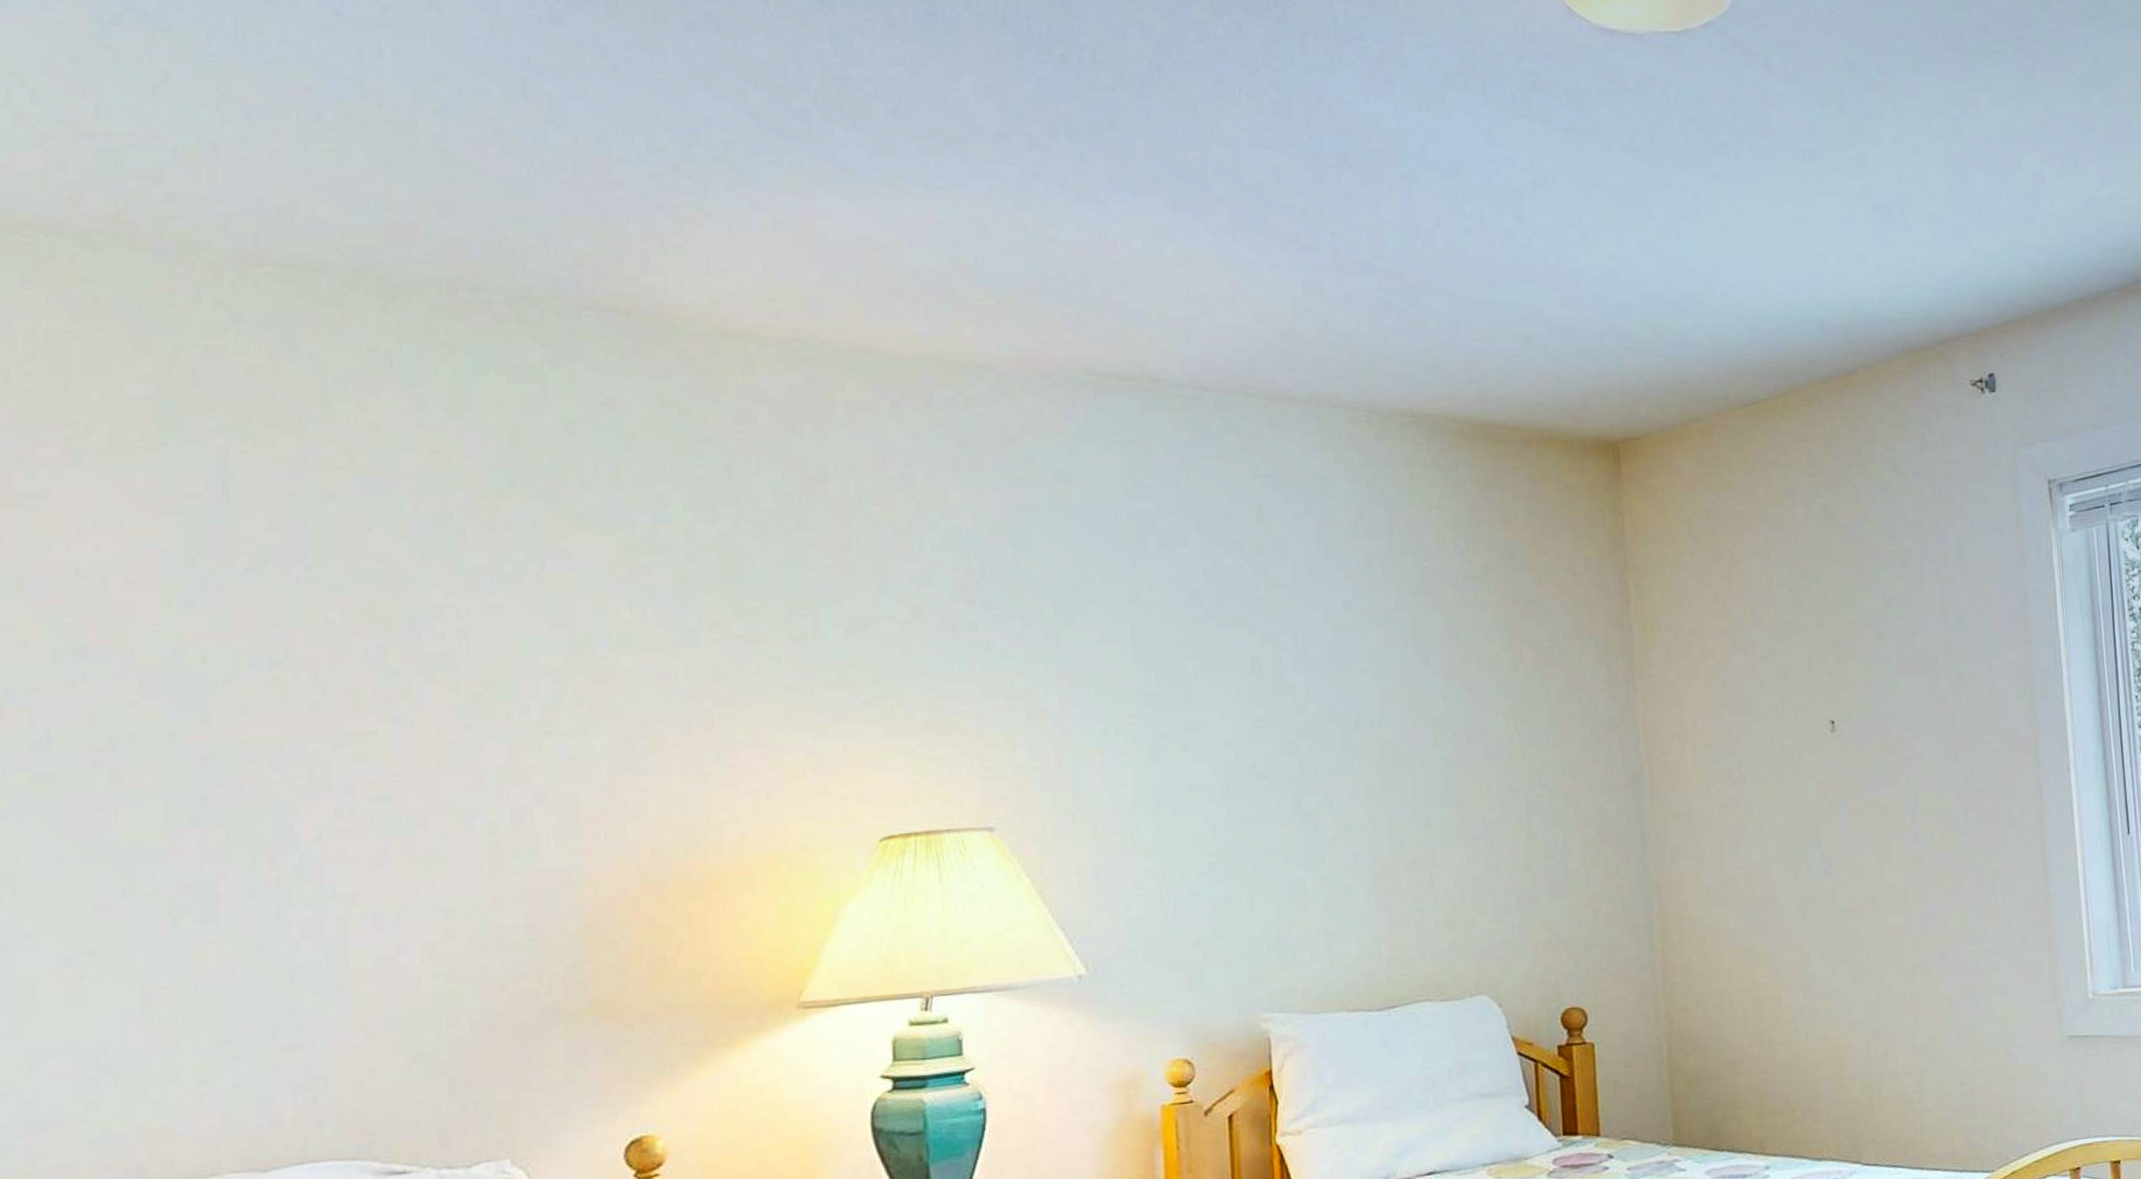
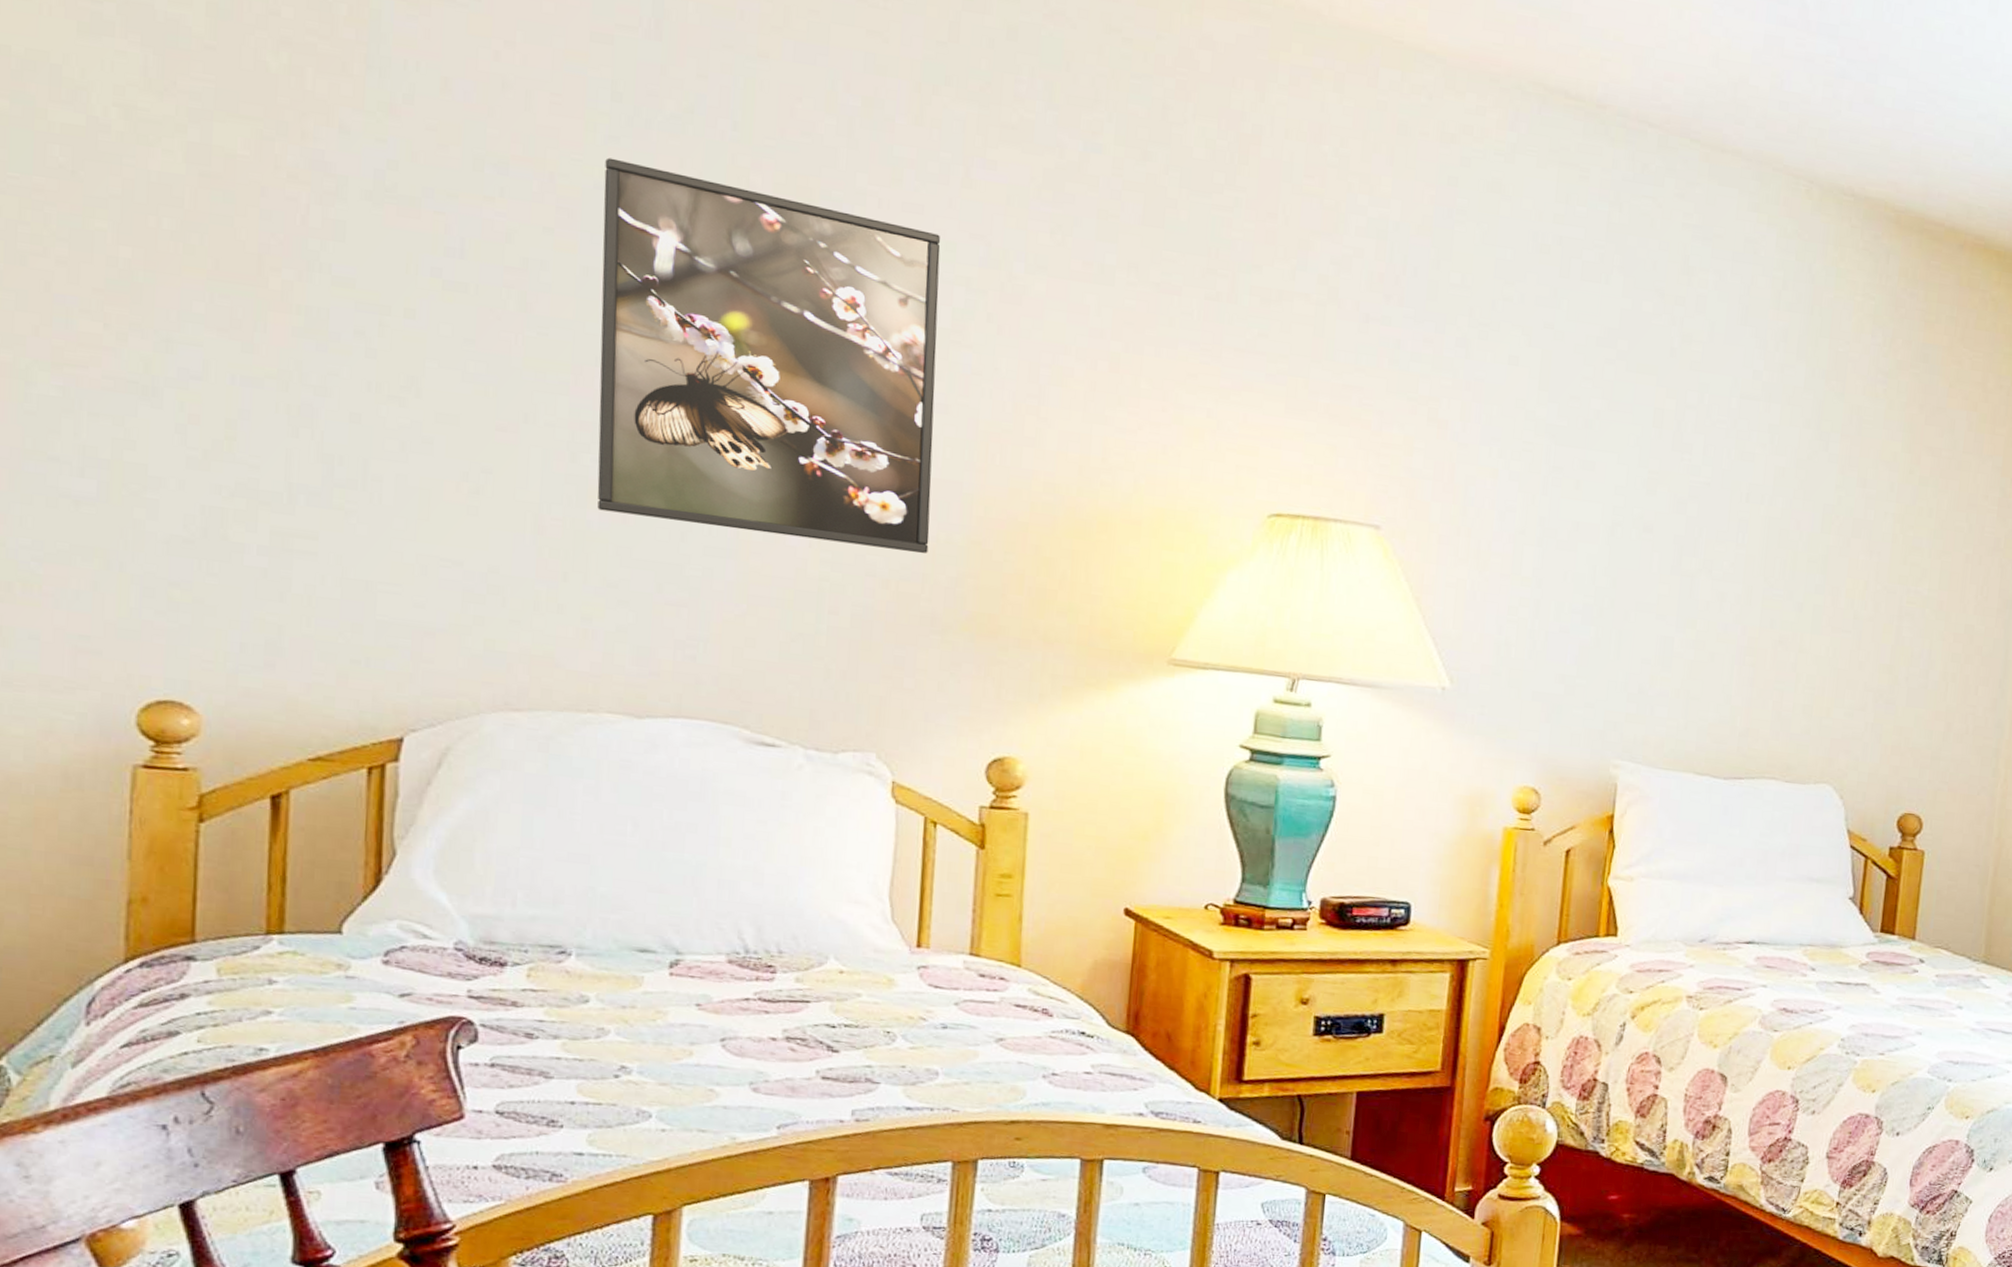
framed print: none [184,622,542,969] -> present [597,157,941,554]

